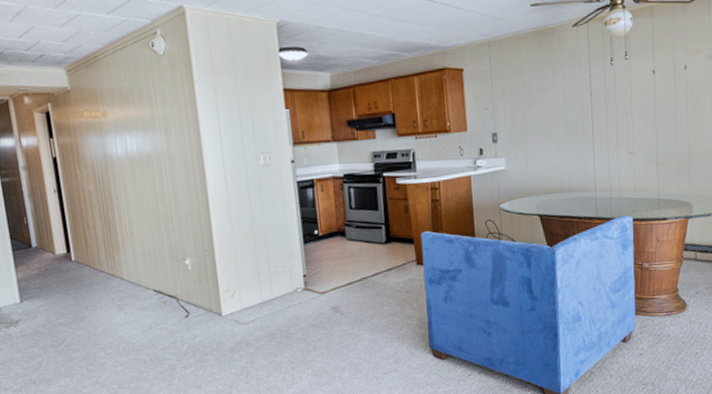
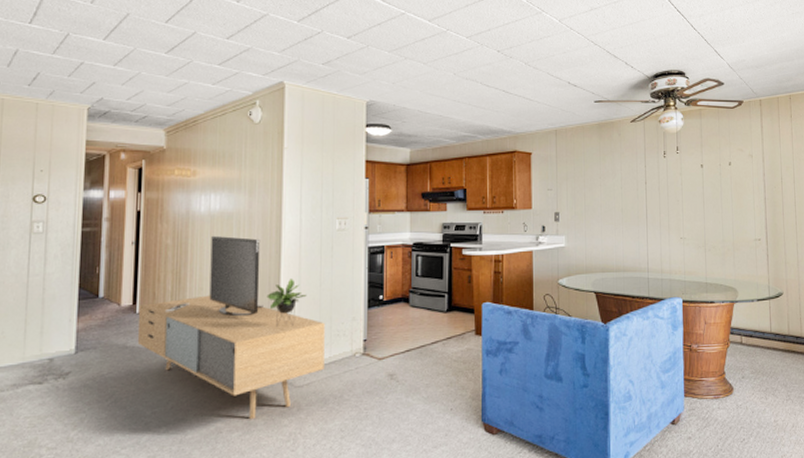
media console: none [73,178,267,357] -> present [137,235,325,420]

